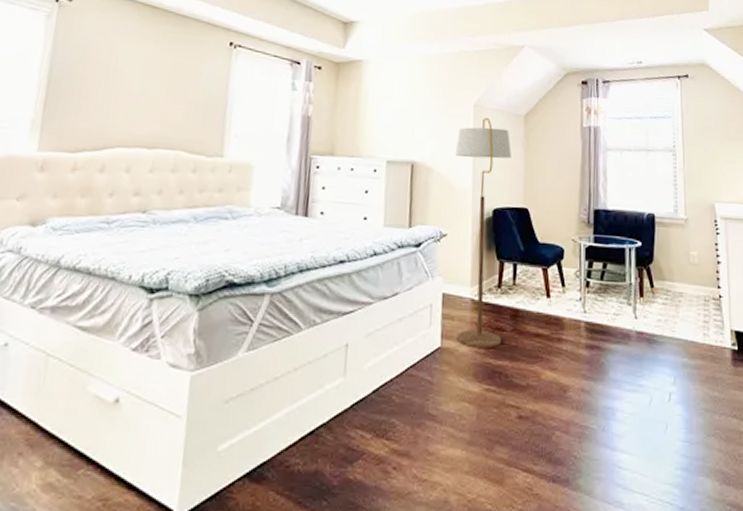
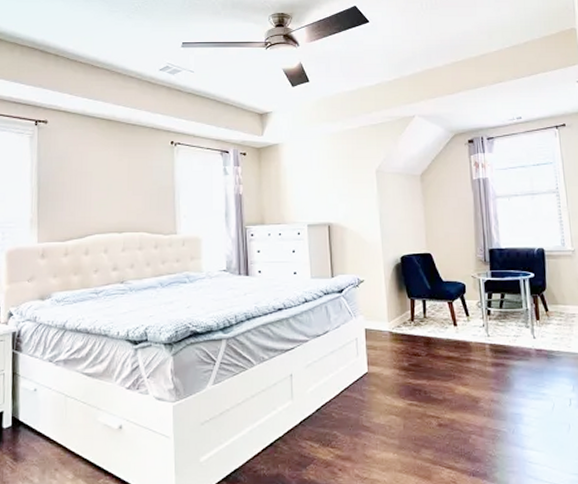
floor lamp: present [456,118,511,349] -> none [364,181,419,372]

